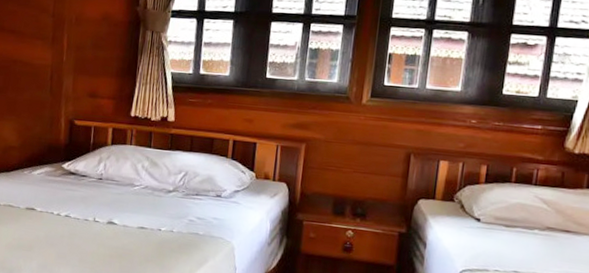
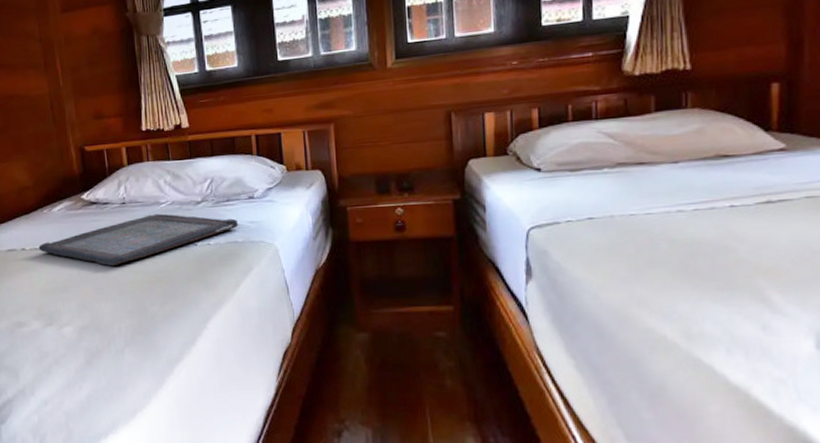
serving tray: none [12,193,203,236] -> present [38,213,239,267]

